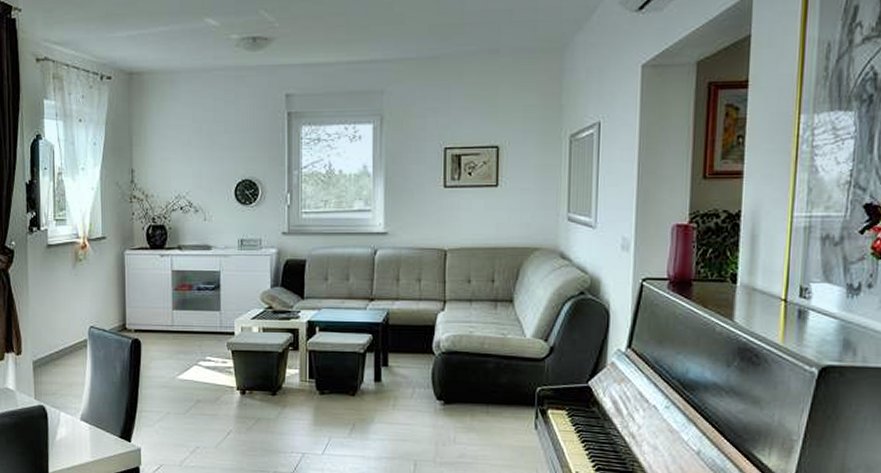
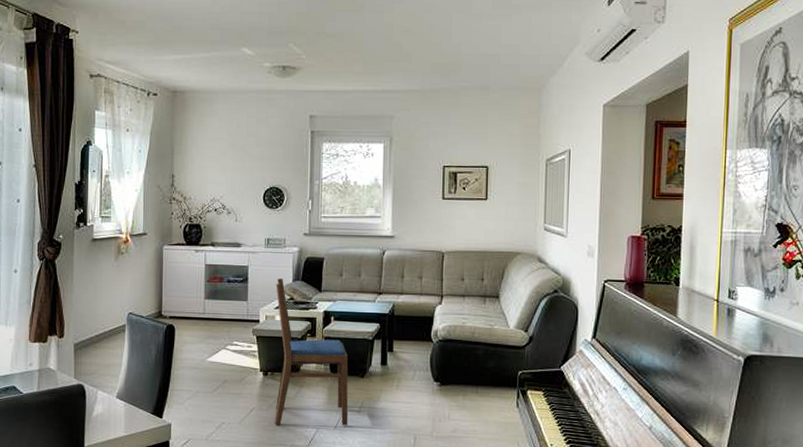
dining chair: none [252,285,338,450] -> present [274,278,349,425]

